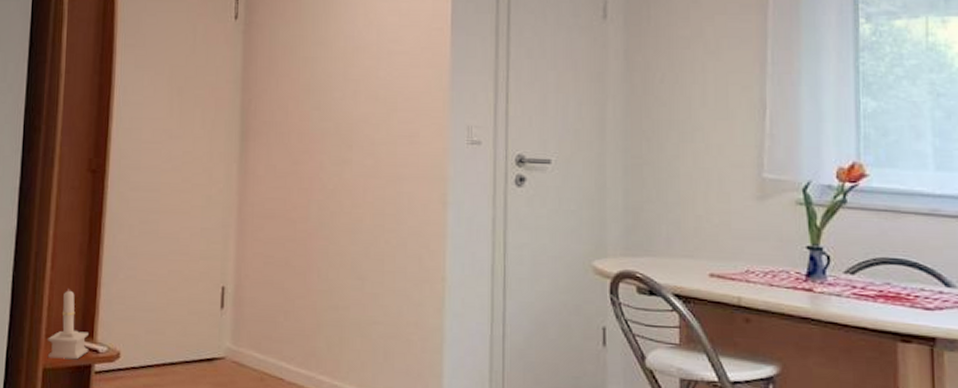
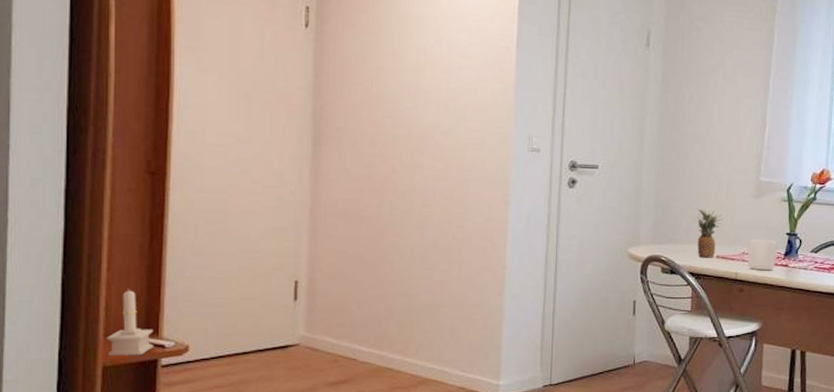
fruit: none [679,212,715,277] -> present [697,208,723,258]
mug: none [753,253,795,296] -> present [747,239,778,271]

